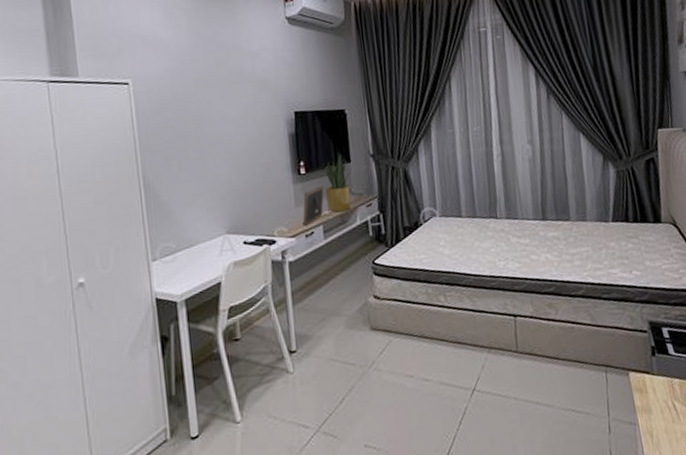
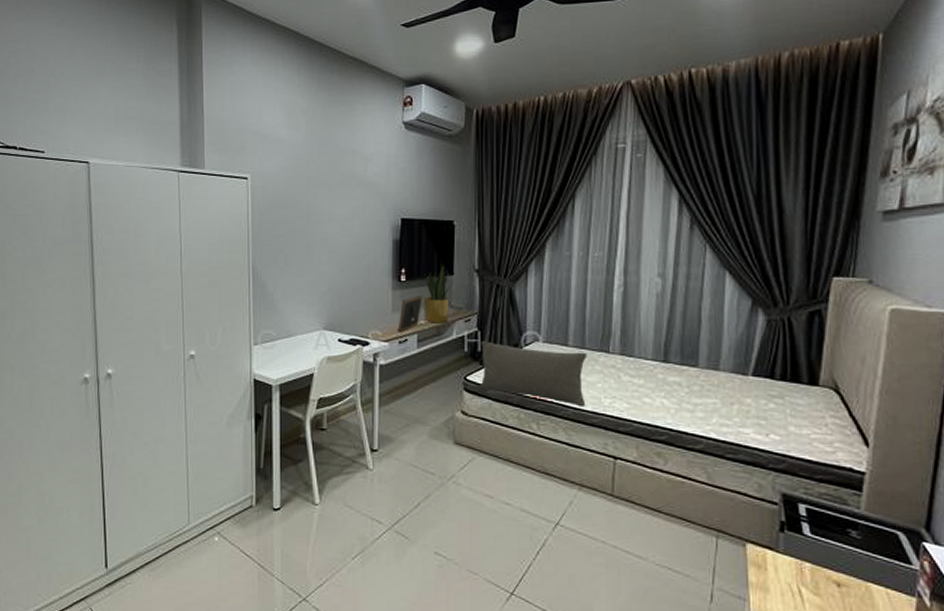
pillow: none [384,221,484,273] -> present [480,341,587,407]

